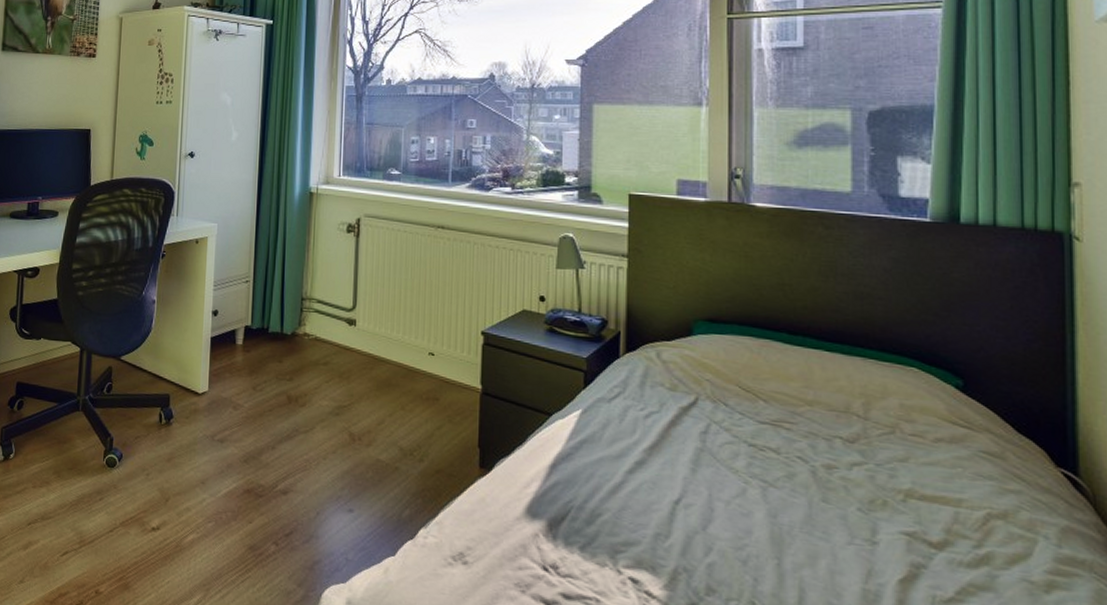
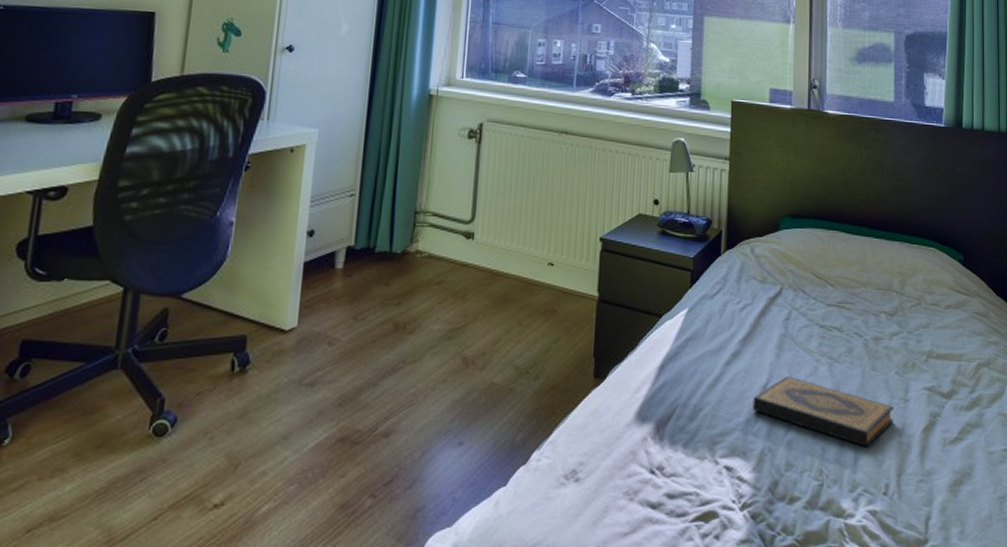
hardback book: none [662,493,856,588] -> present [753,376,895,447]

